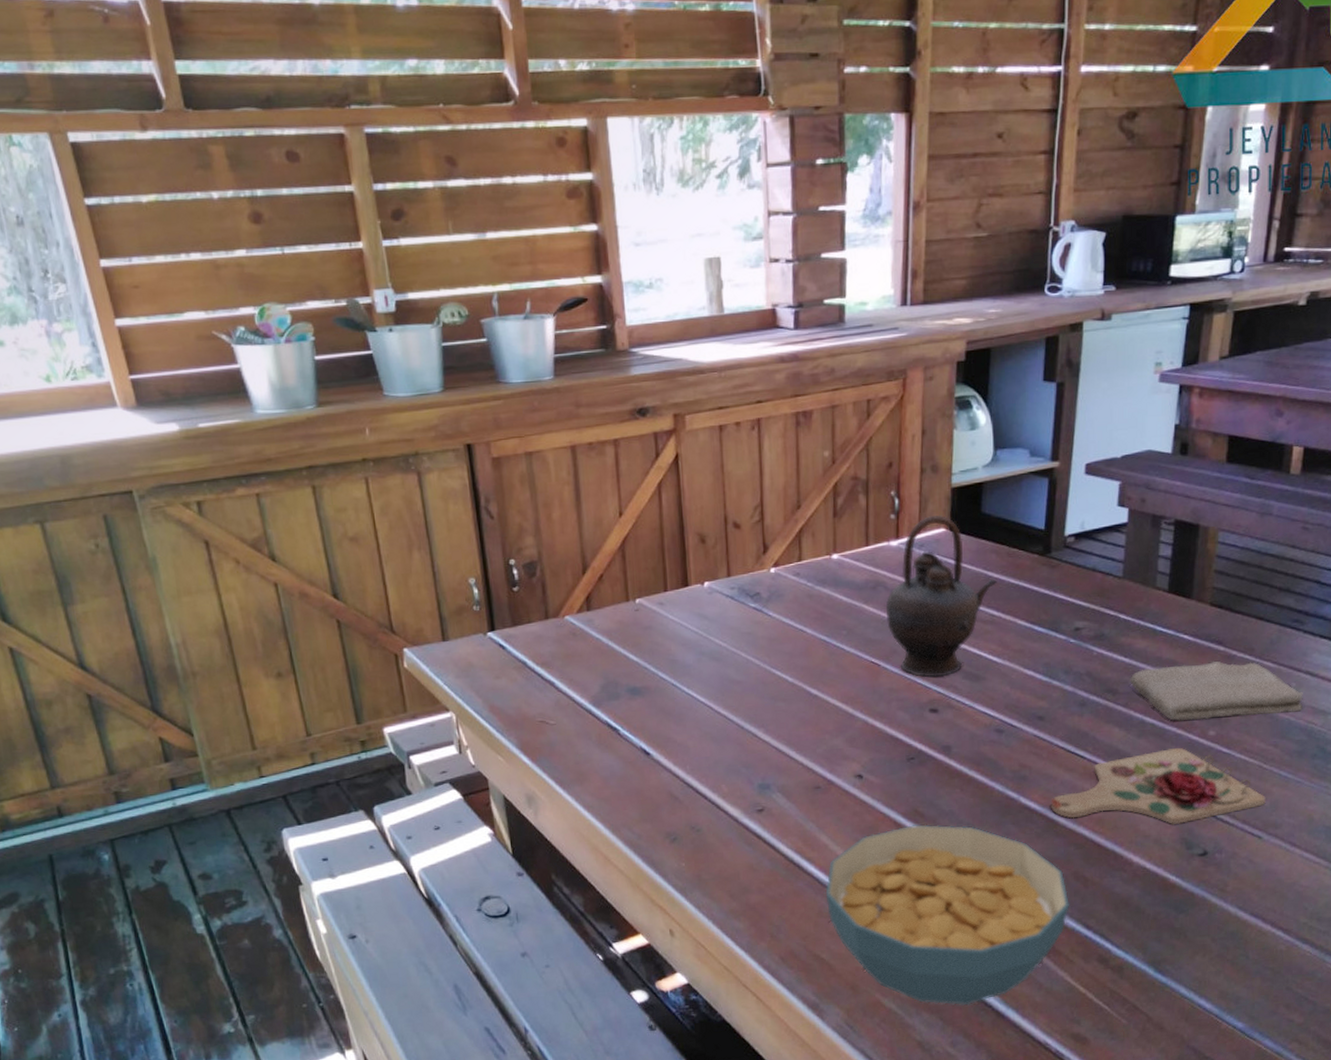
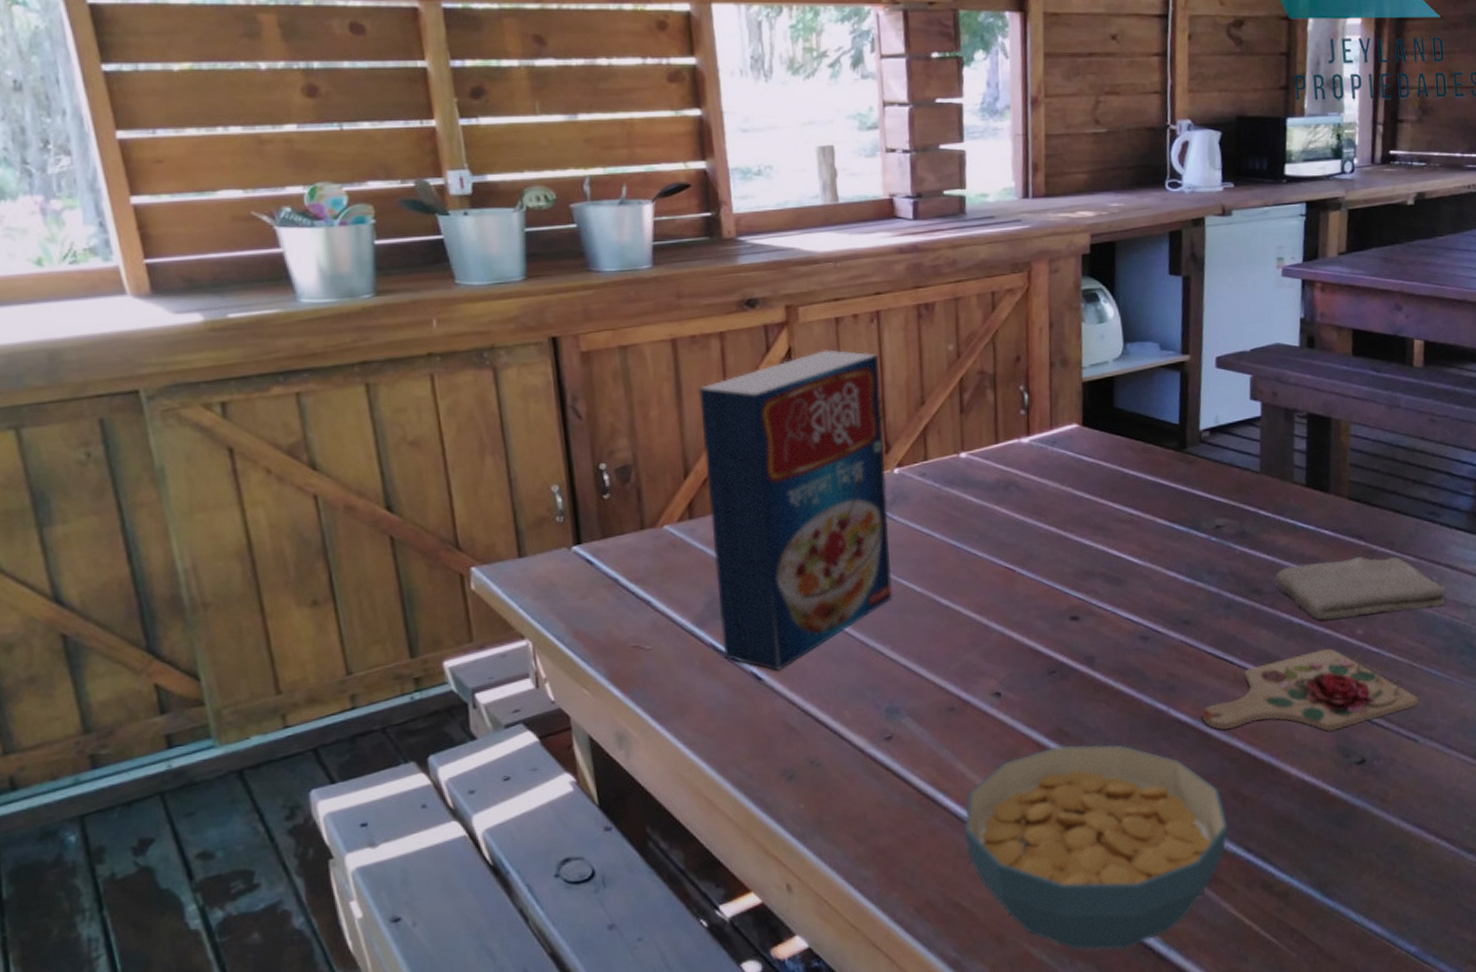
cereal box: none [594,456,767,747] -> present [697,350,892,671]
teapot: present [885,514,997,678] -> none [1018,409,1134,583]

